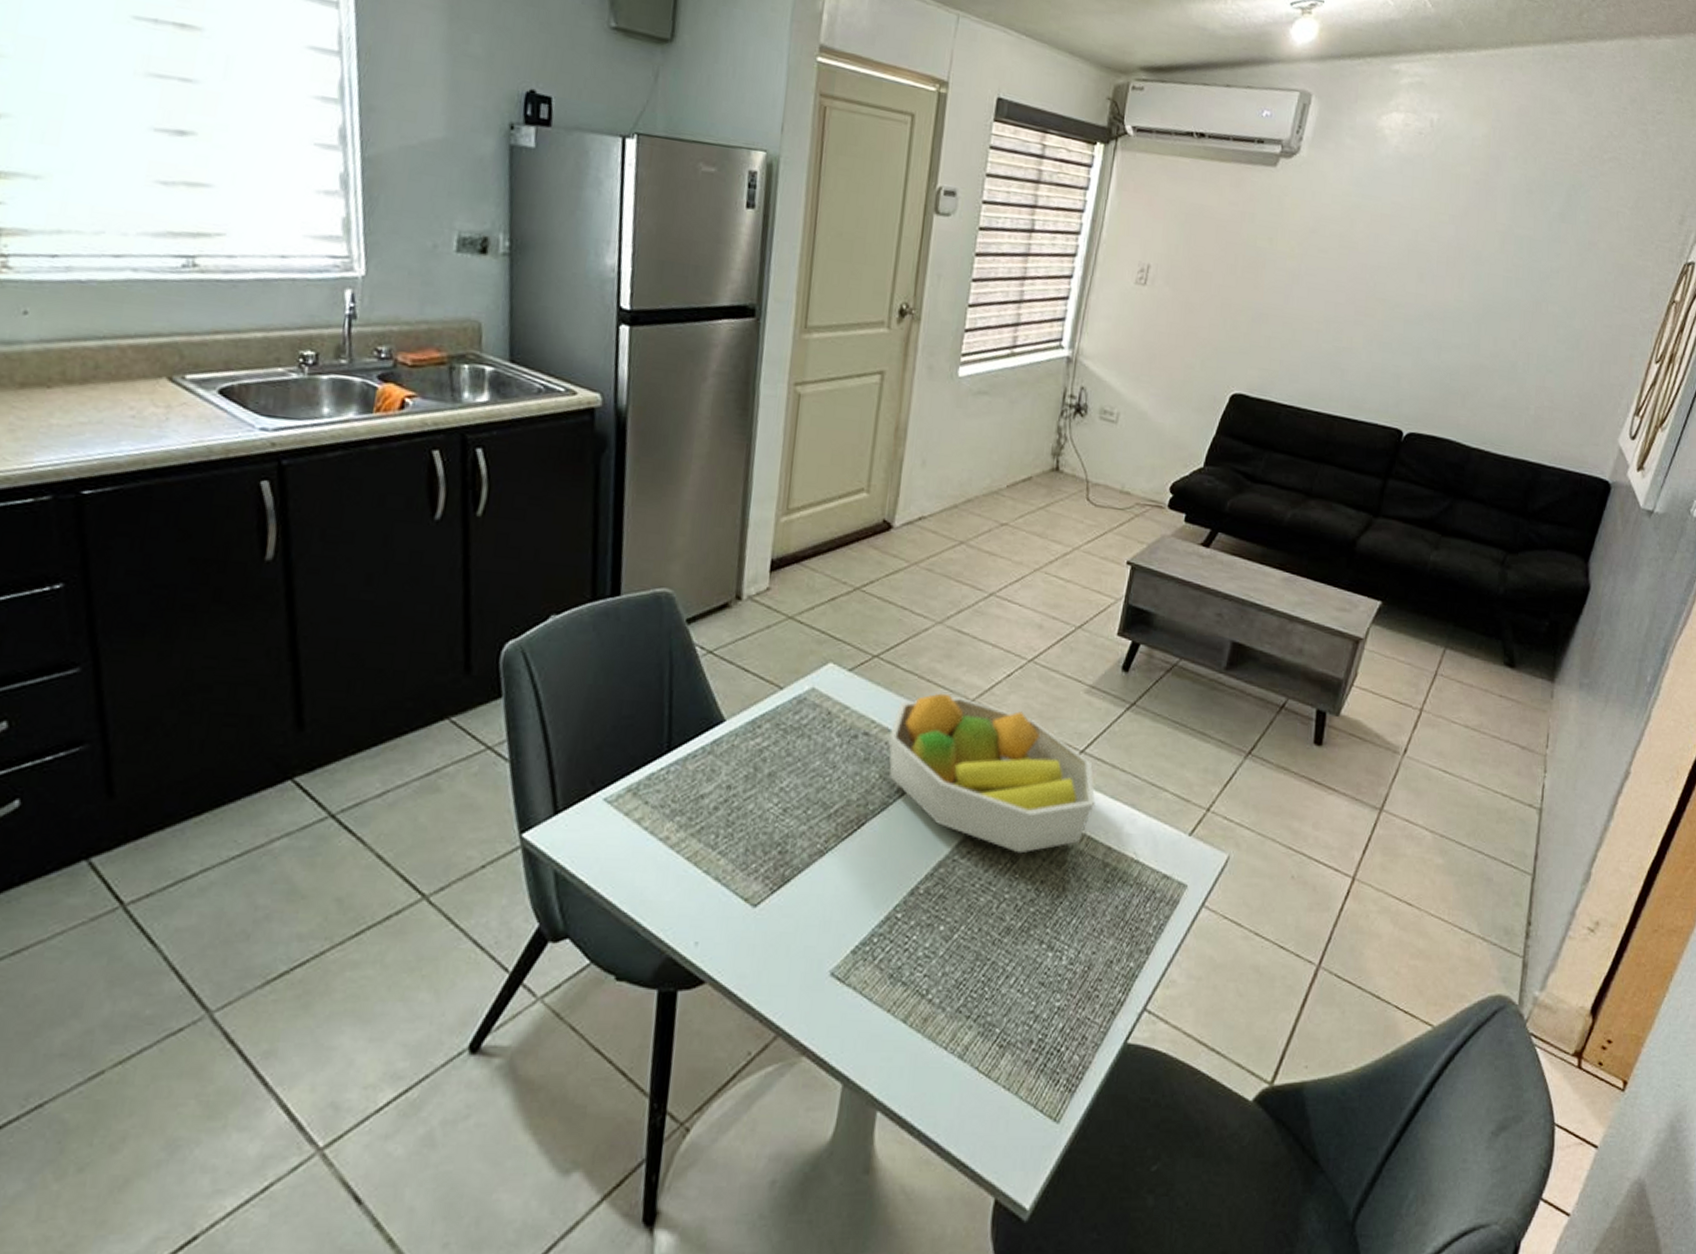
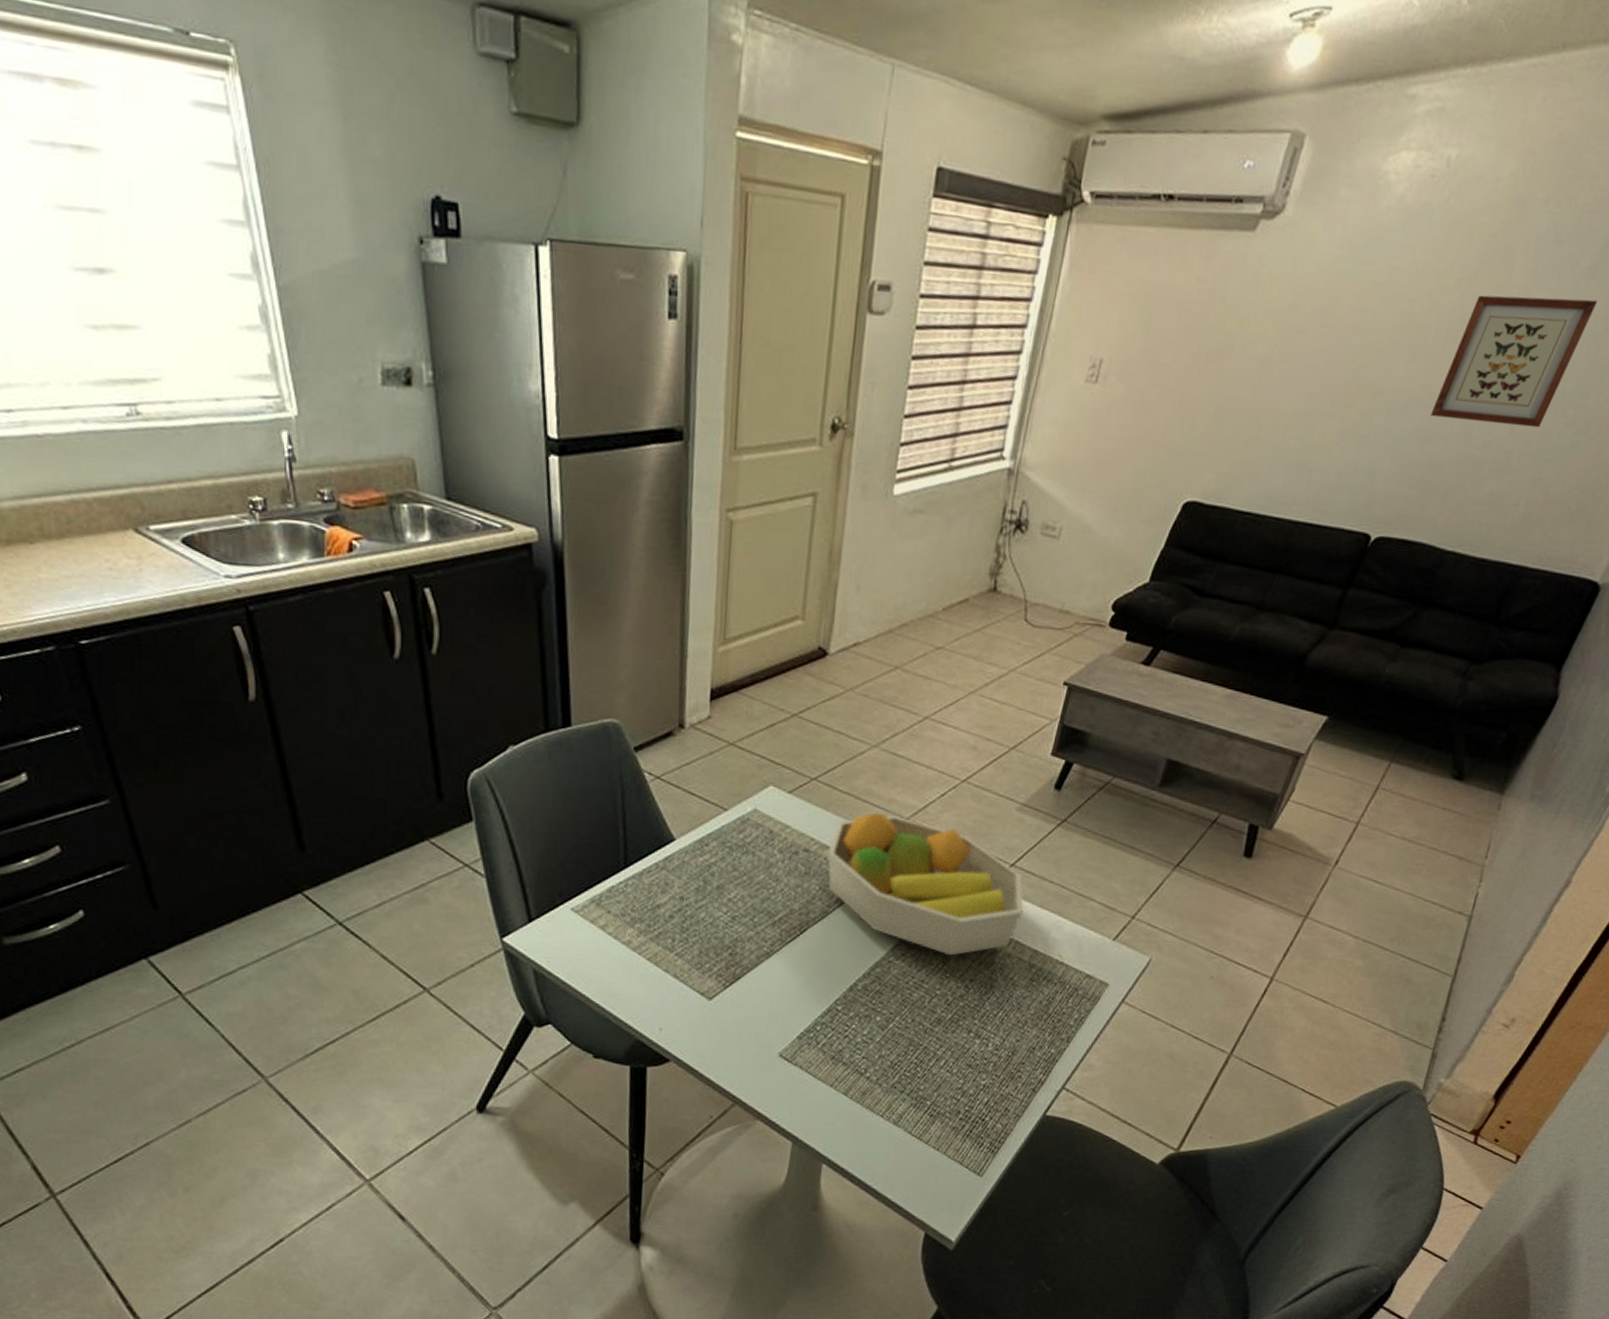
wall art: none [1443,229,1569,343] -> present [1430,295,1597,428]

